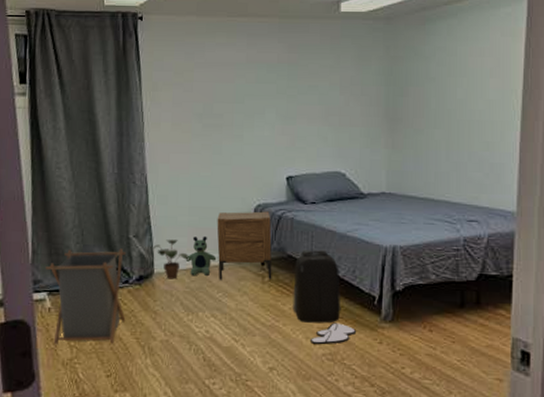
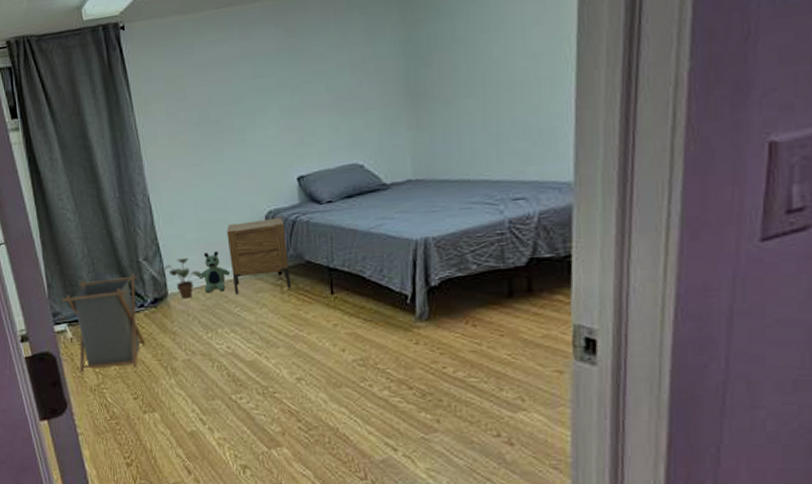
backpack: present [292,249,341,323] -> none [315,250,370,329]
slippers: present [311,322,356,345] -> none [339,326,388,351]

